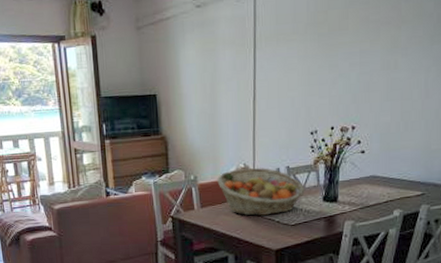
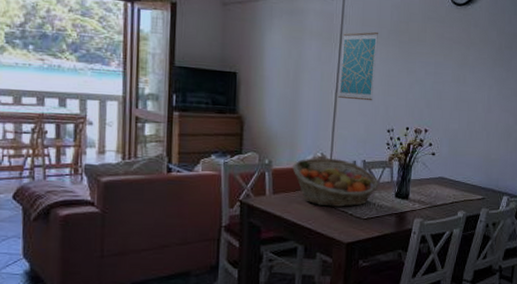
wall art: none [256,28,294,106] -> present [338,31,378,101]

